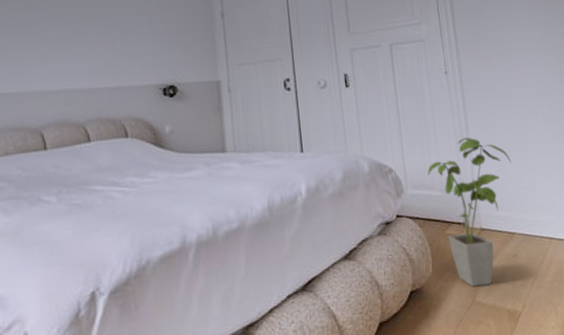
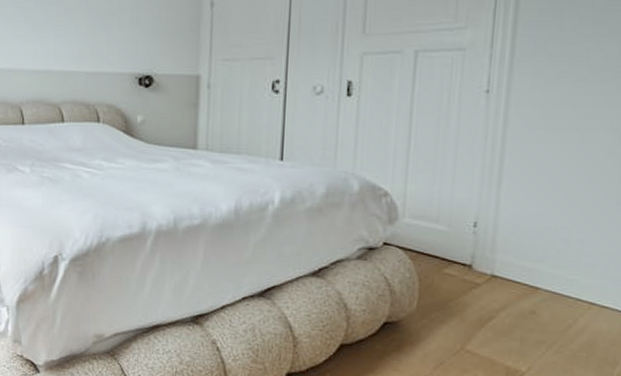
house plant: present [427,137,512,287] -> none [434,171,558,336]

